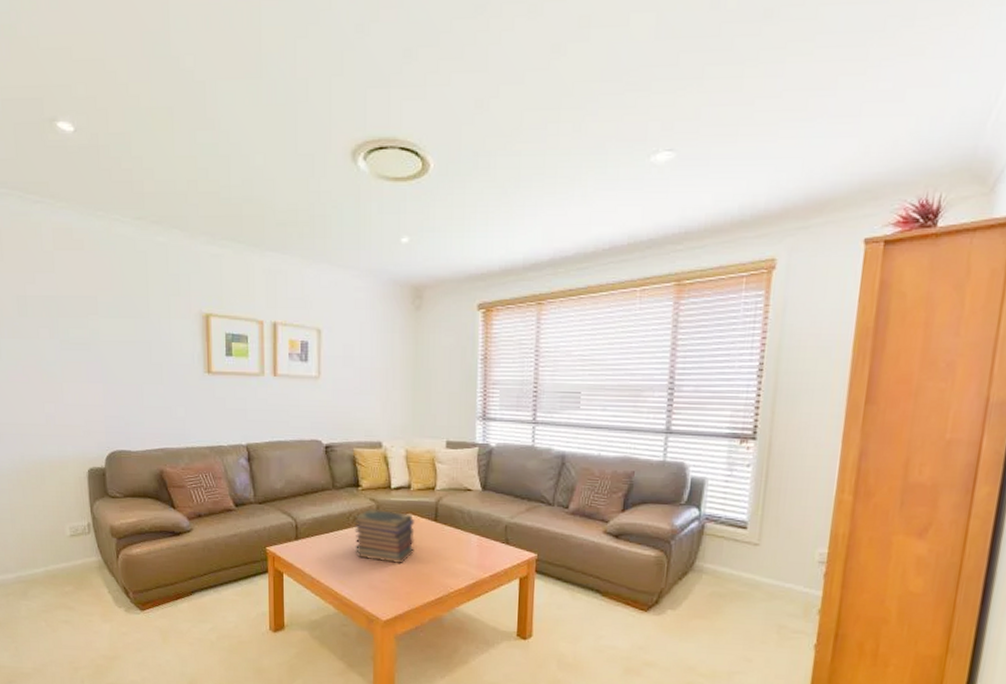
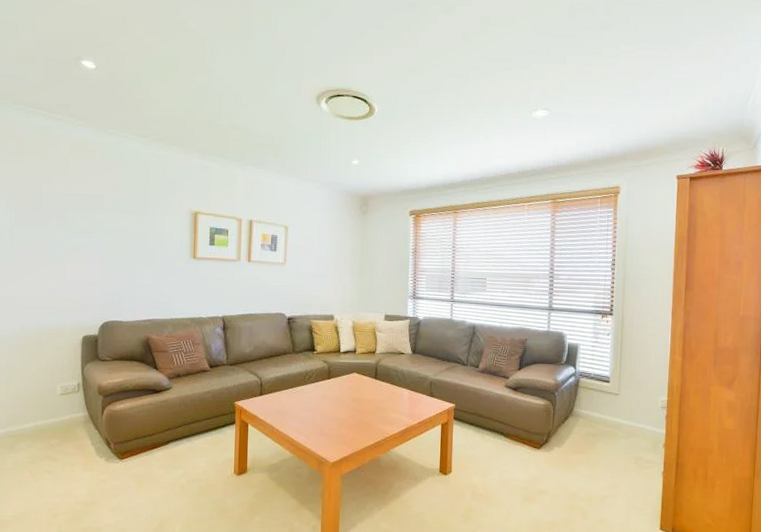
book stack: present [354,508,415,563] -> none [309,369,359,414]

